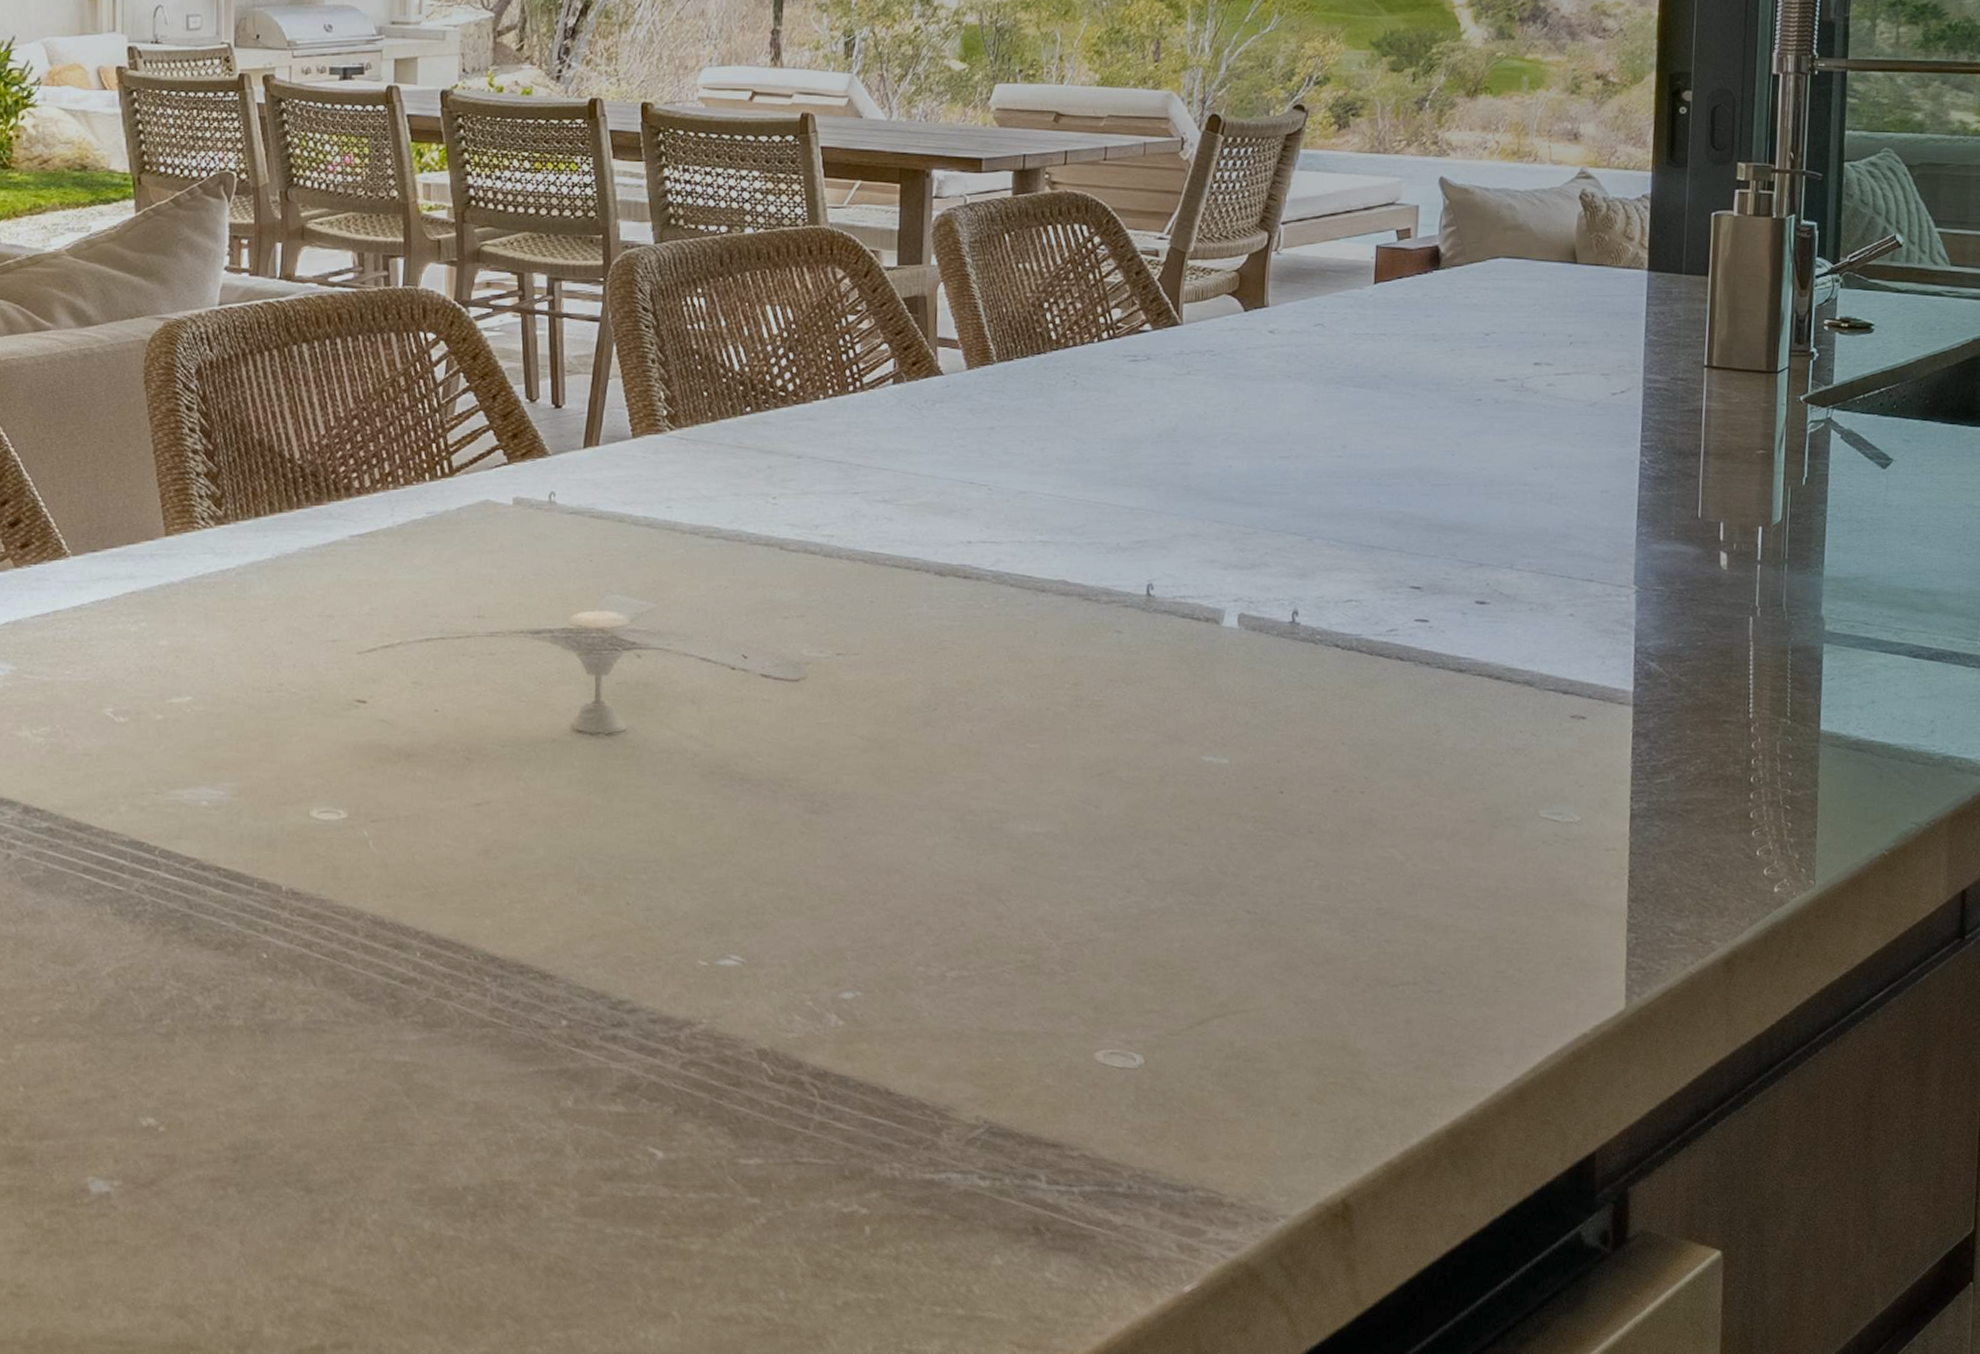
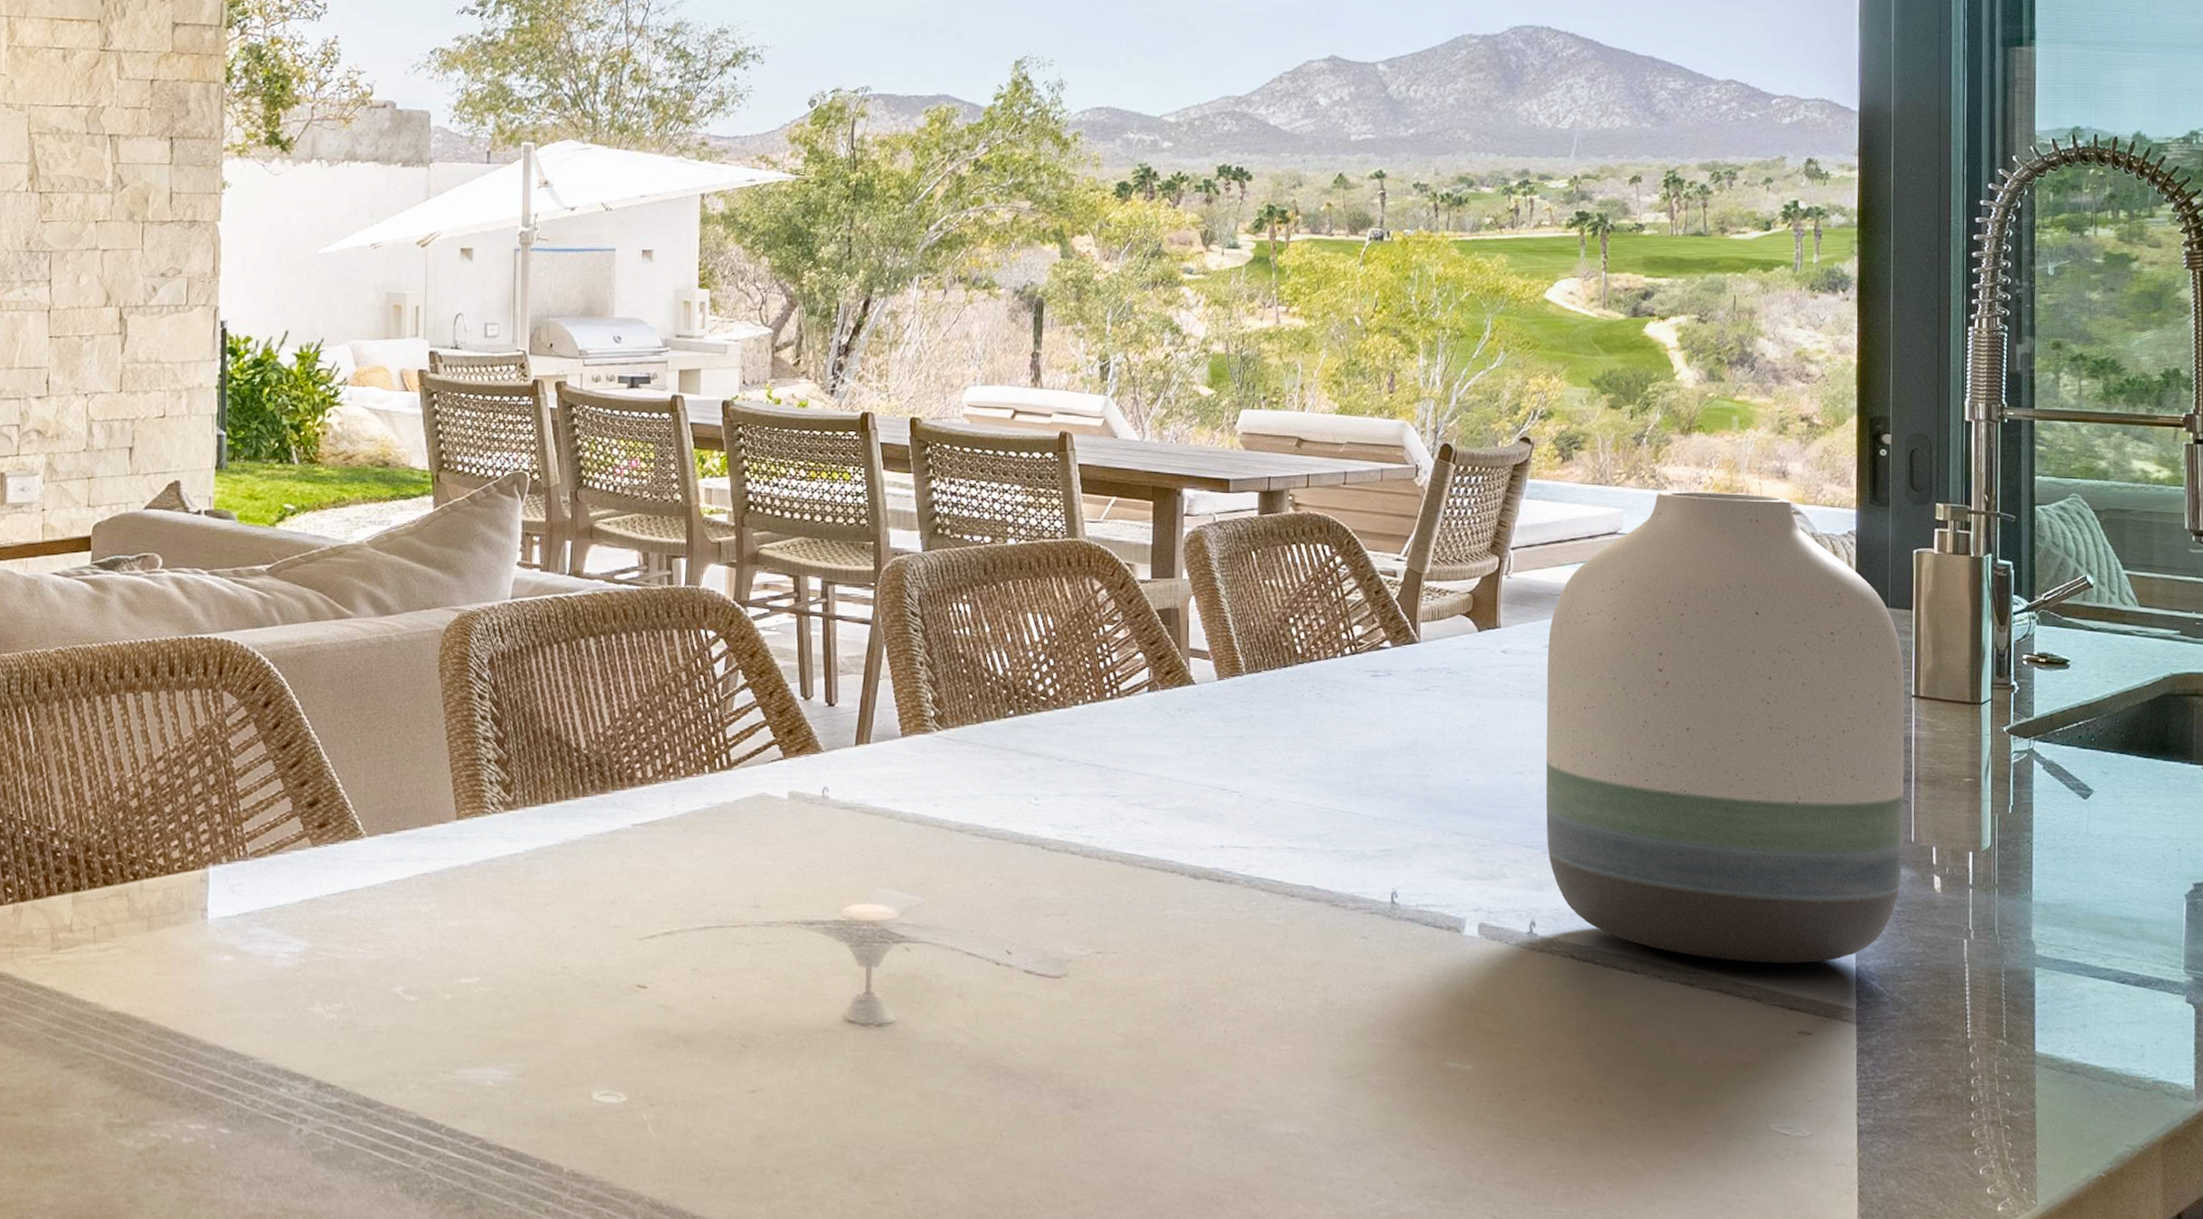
vase: none [1312,157,1697,646] -> present [1545,490,1905,963]

